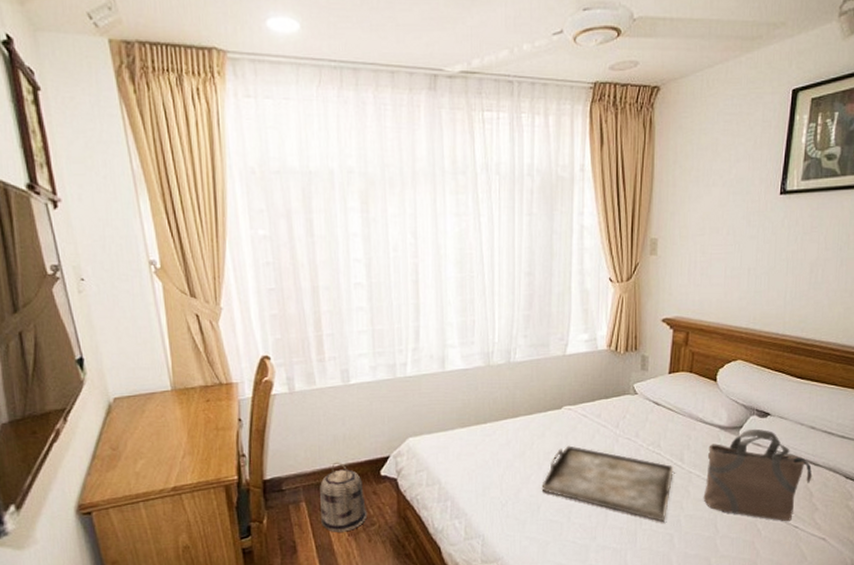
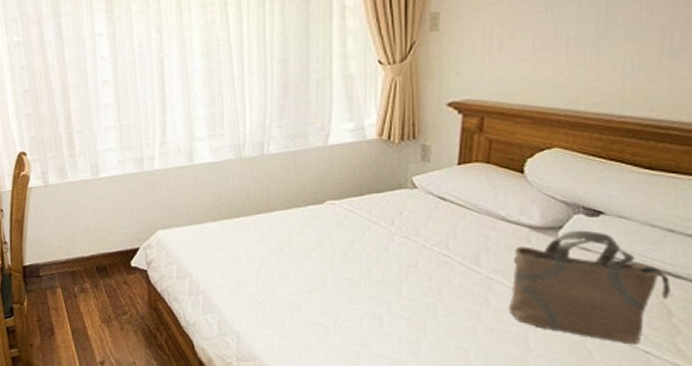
basket: present [320,462,368,532] -> none [74,251,119,319]
serving tray: present [541,445,674,522] -> none [302,243,467,333]

